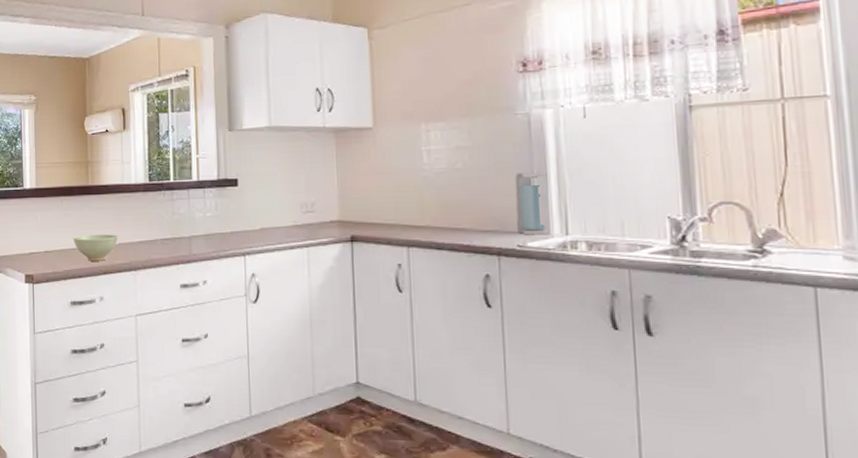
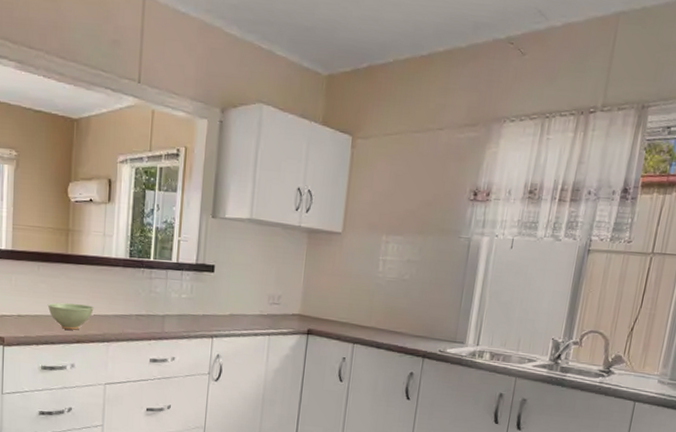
soap dispenser: present [516,172,549,235] -> none [441,289,474,344]

